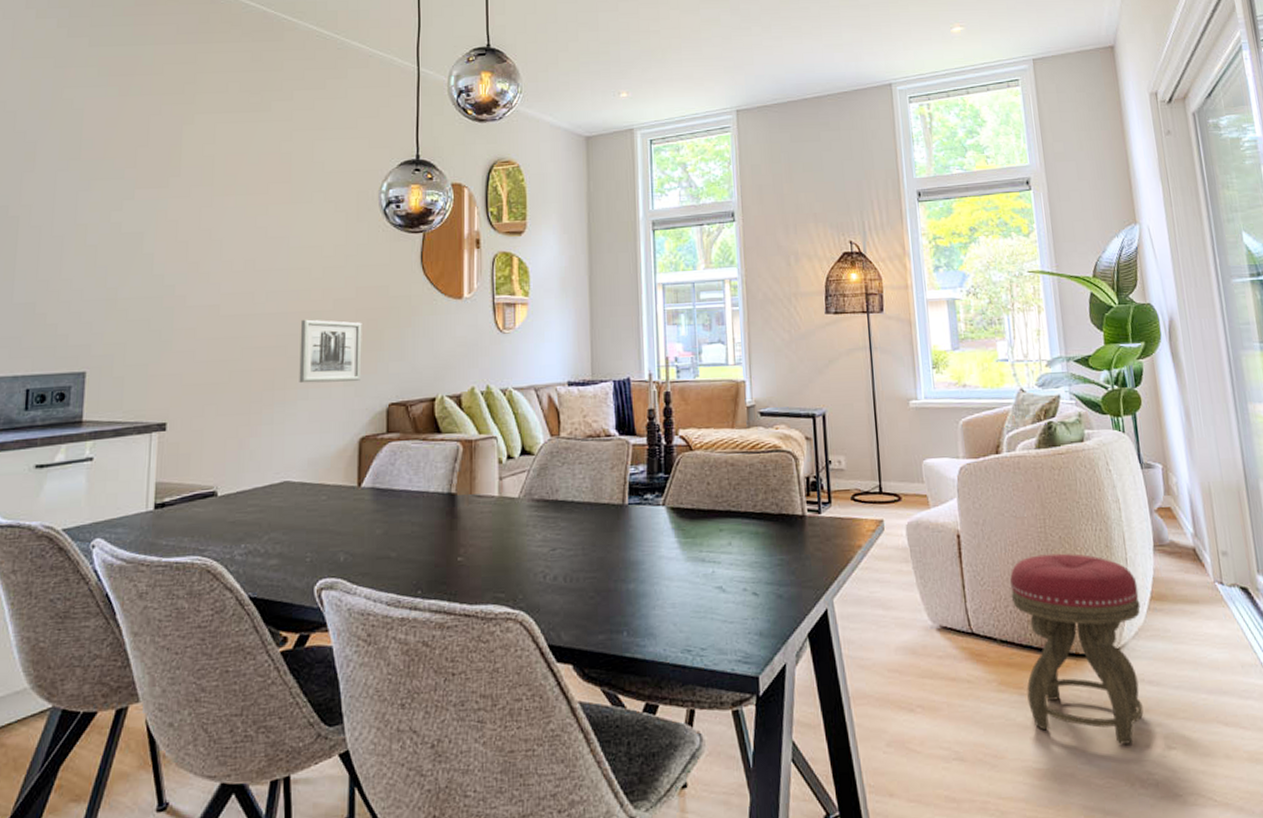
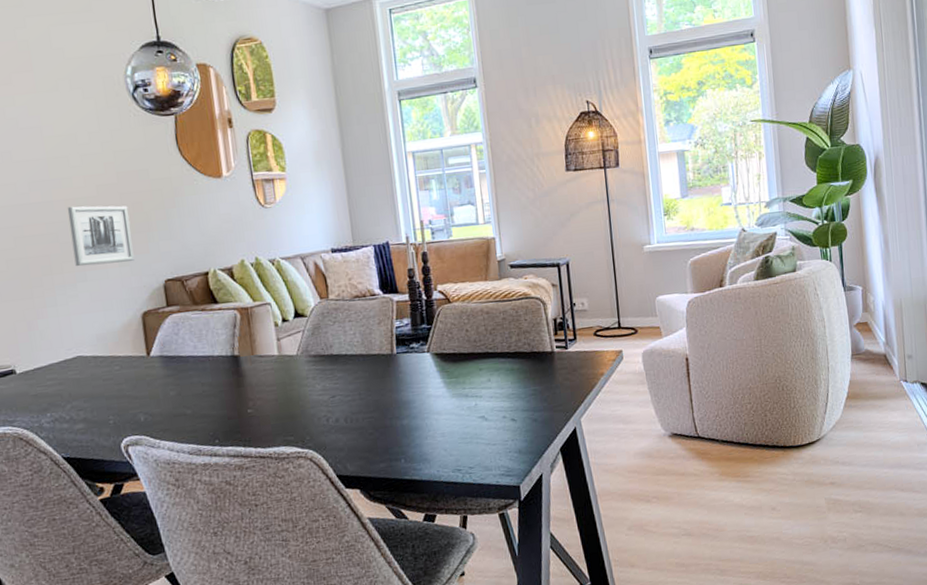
stool: present [1010,553,1144,745] -> none [730,366,838,513]

